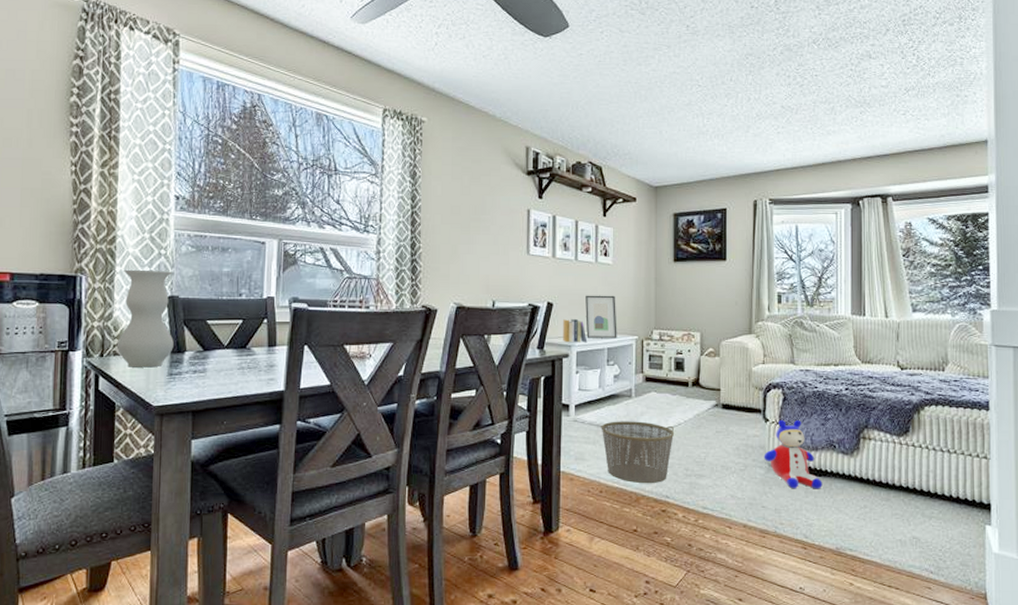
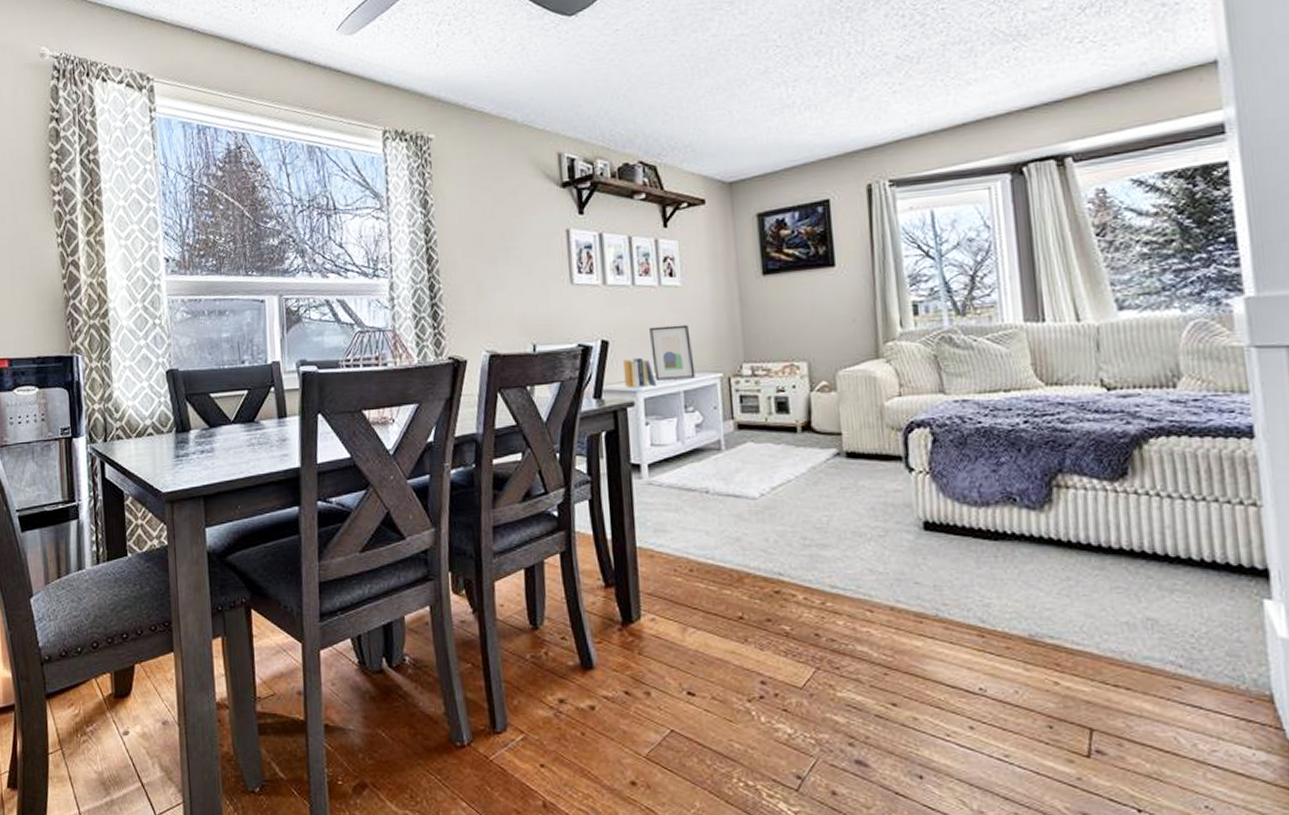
vase: present [116,269,174,368] -> none [118,342,178,452]
basket: present [601,421,675,483] -> none [683,480,784,558]
stuffed animal: present [764,419,823,489] -> none [911,467,1001,559]

